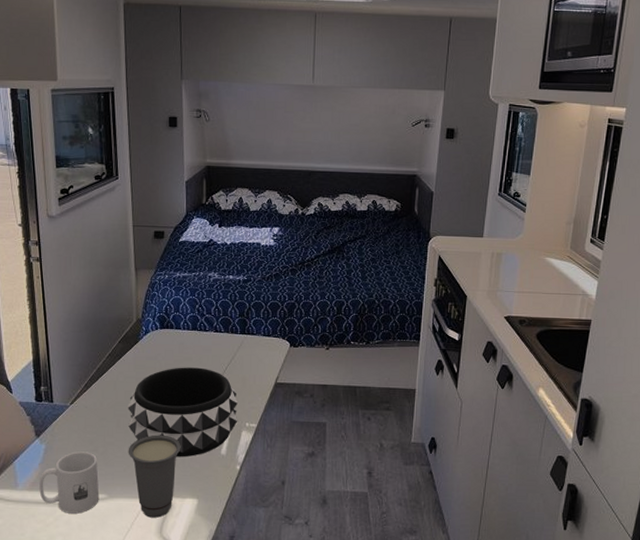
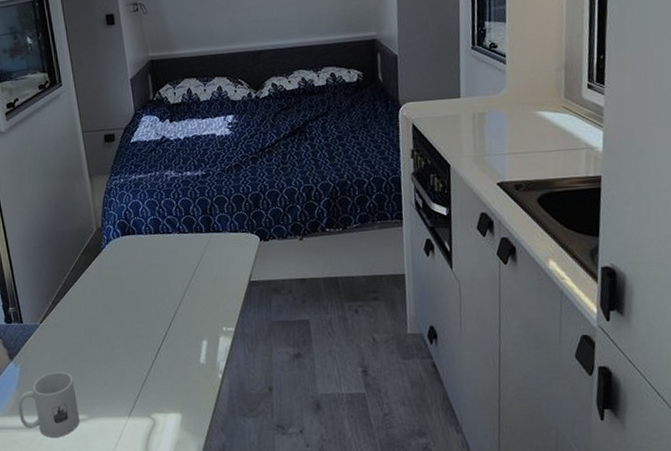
decorative bowl: present [128,367,238,457] -> none [98,272,214,370]
cup: present [128,434,181,518] -> none [103,347,158,436]

